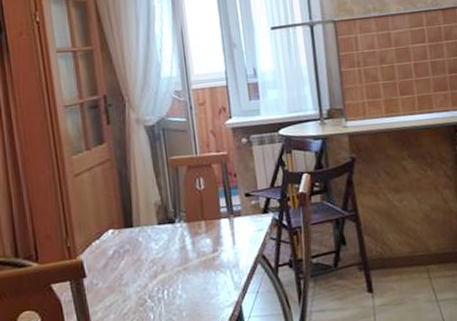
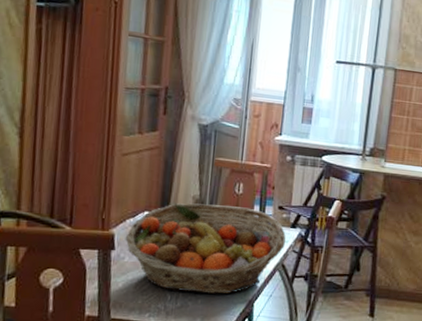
fruit basket: none [94,202,261,309] -> present [125,203,286,294]

